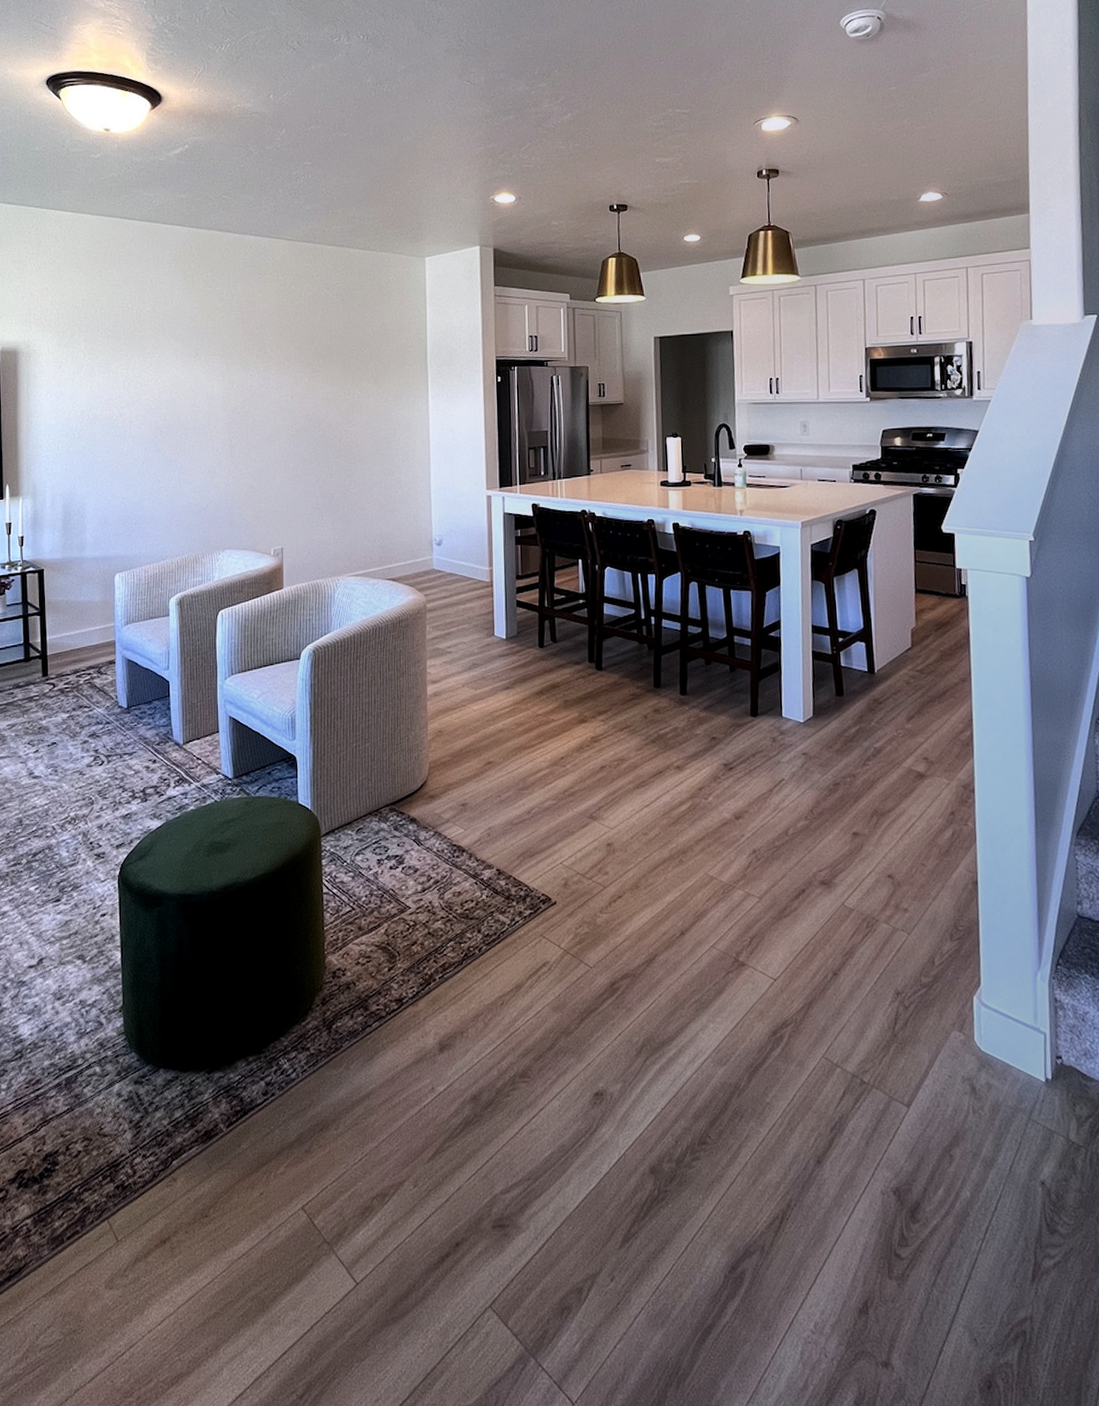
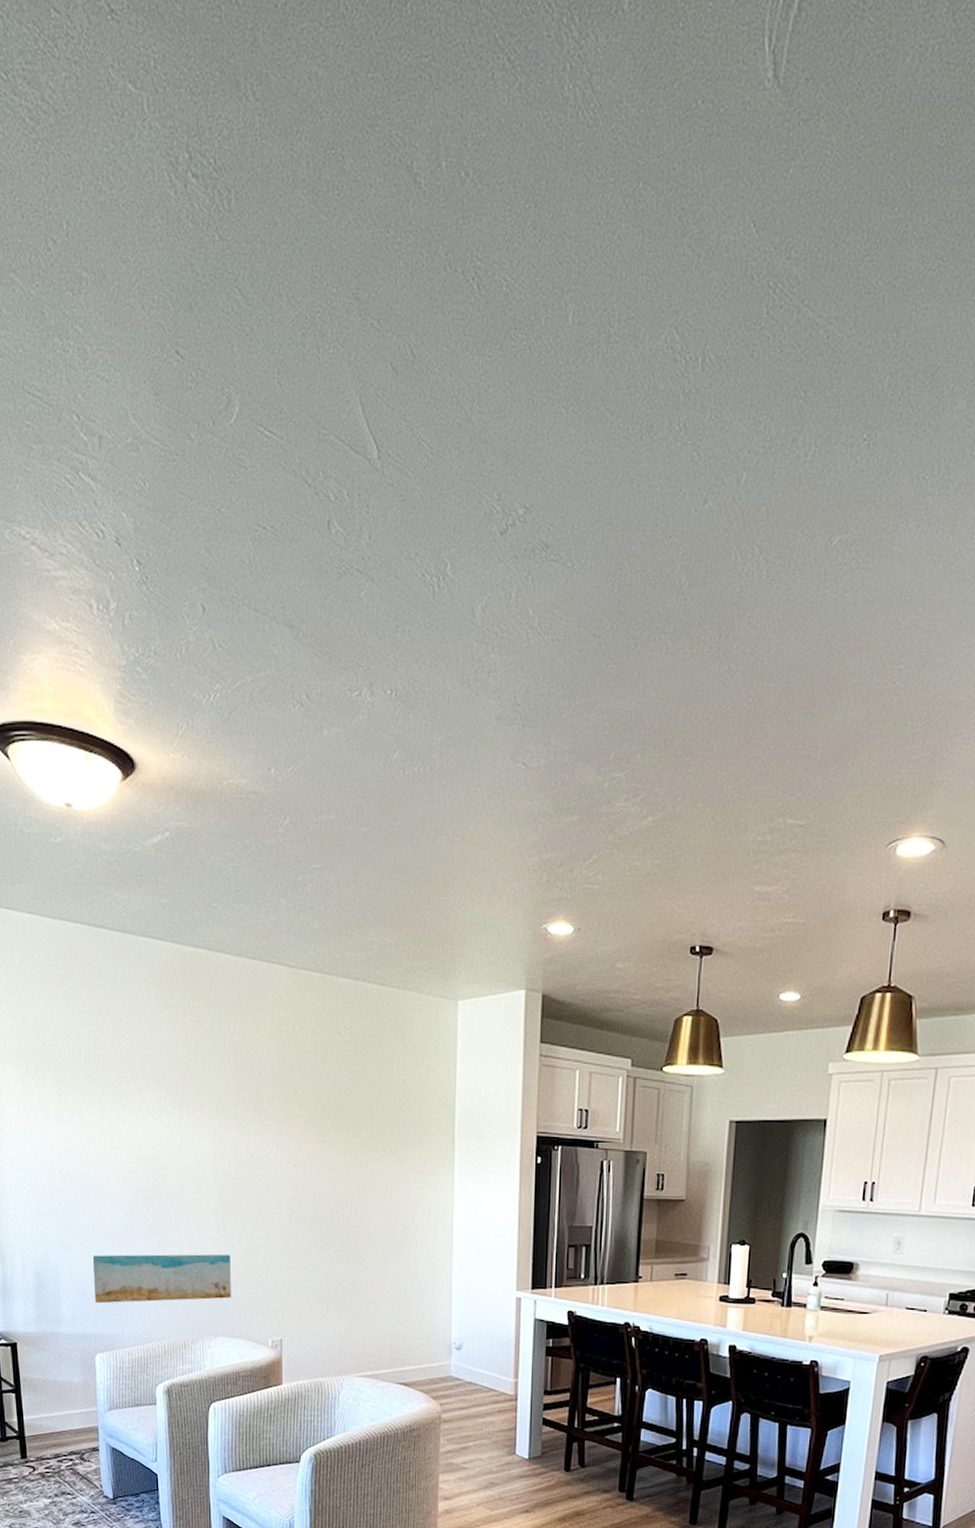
wall art: none [115,476,238,529] -> present [92,1254,231,1304]

